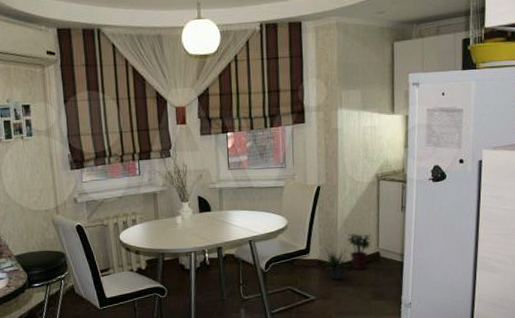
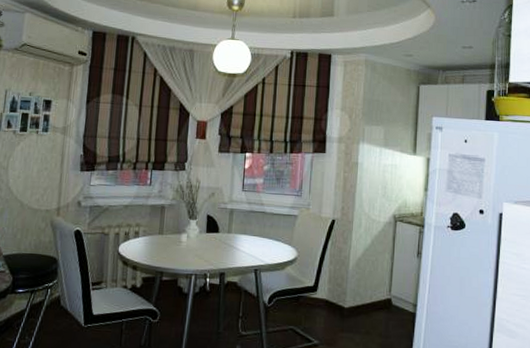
potted plant: present [317,247,354,281] -> none [325,287,364,326]
potted plant: present [348,233,372,271] -> none [359,275,384,318]

